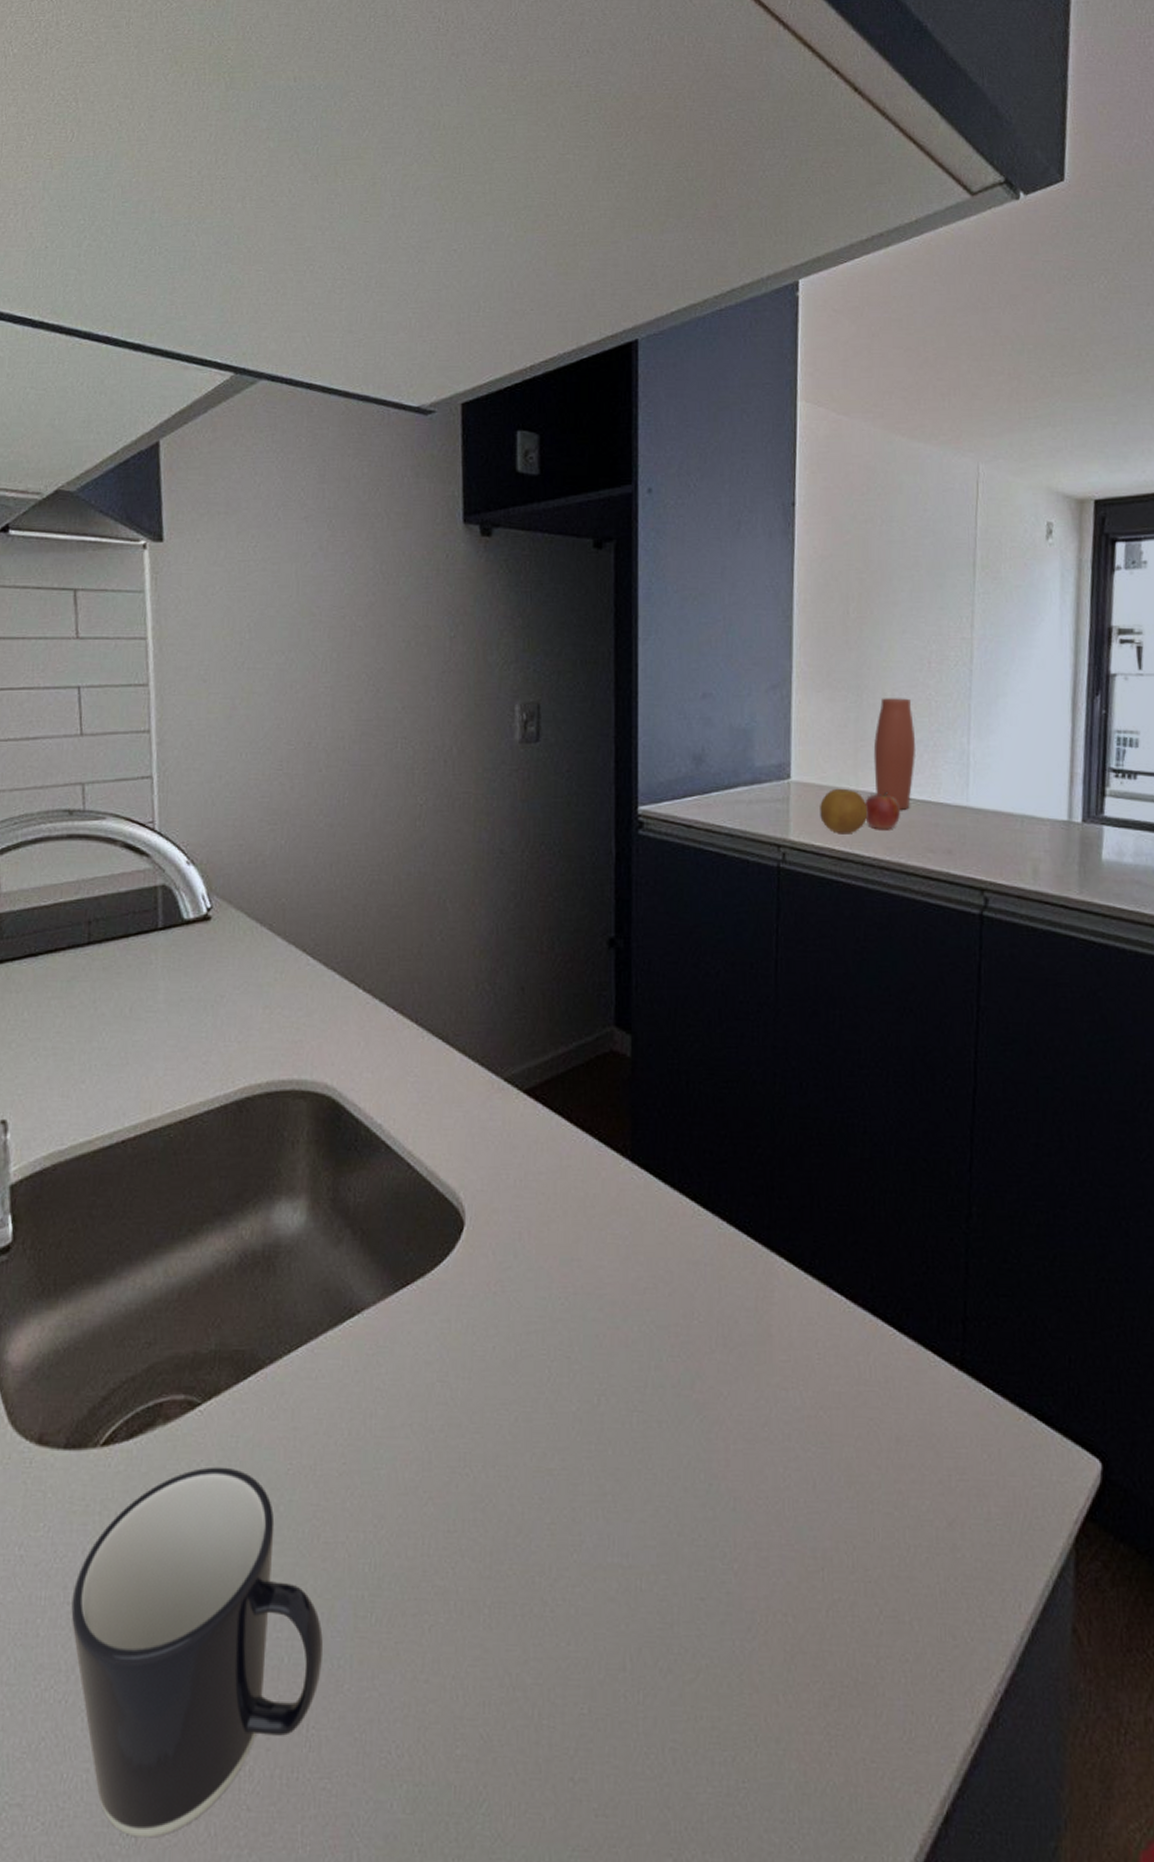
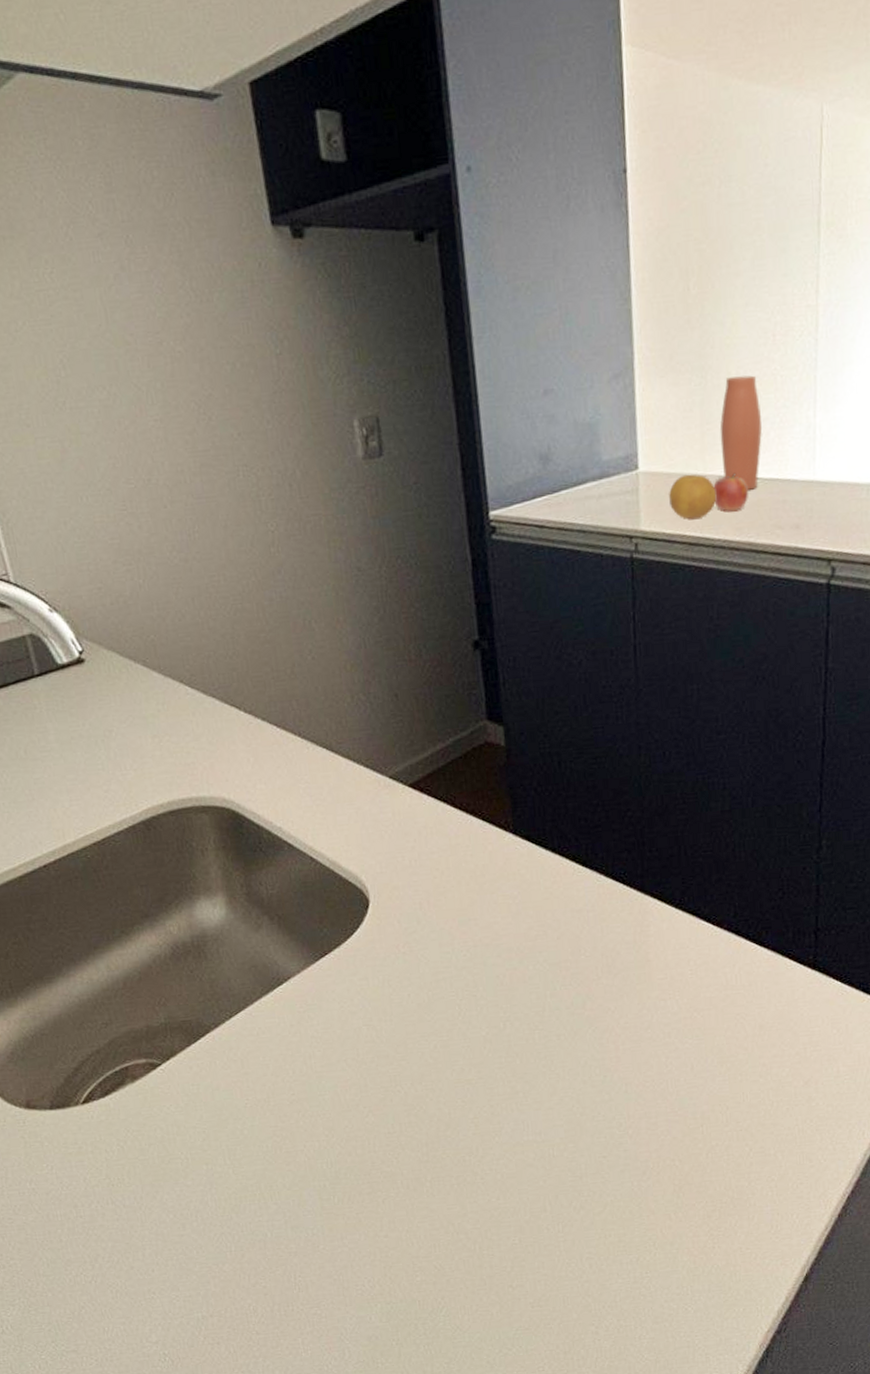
mug: present [71,1467,323,1838] -> none [82,1108,299,1361]

